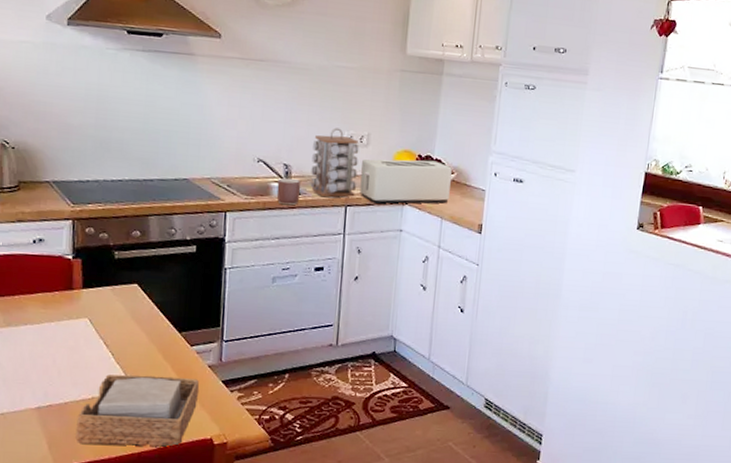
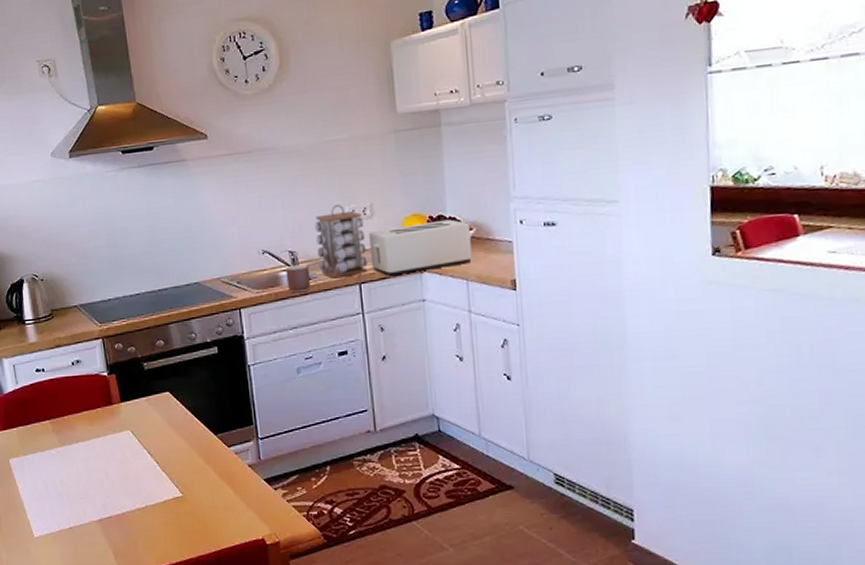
napkin holder: present [76,374,200,447] -> none [135,479,244,552]

